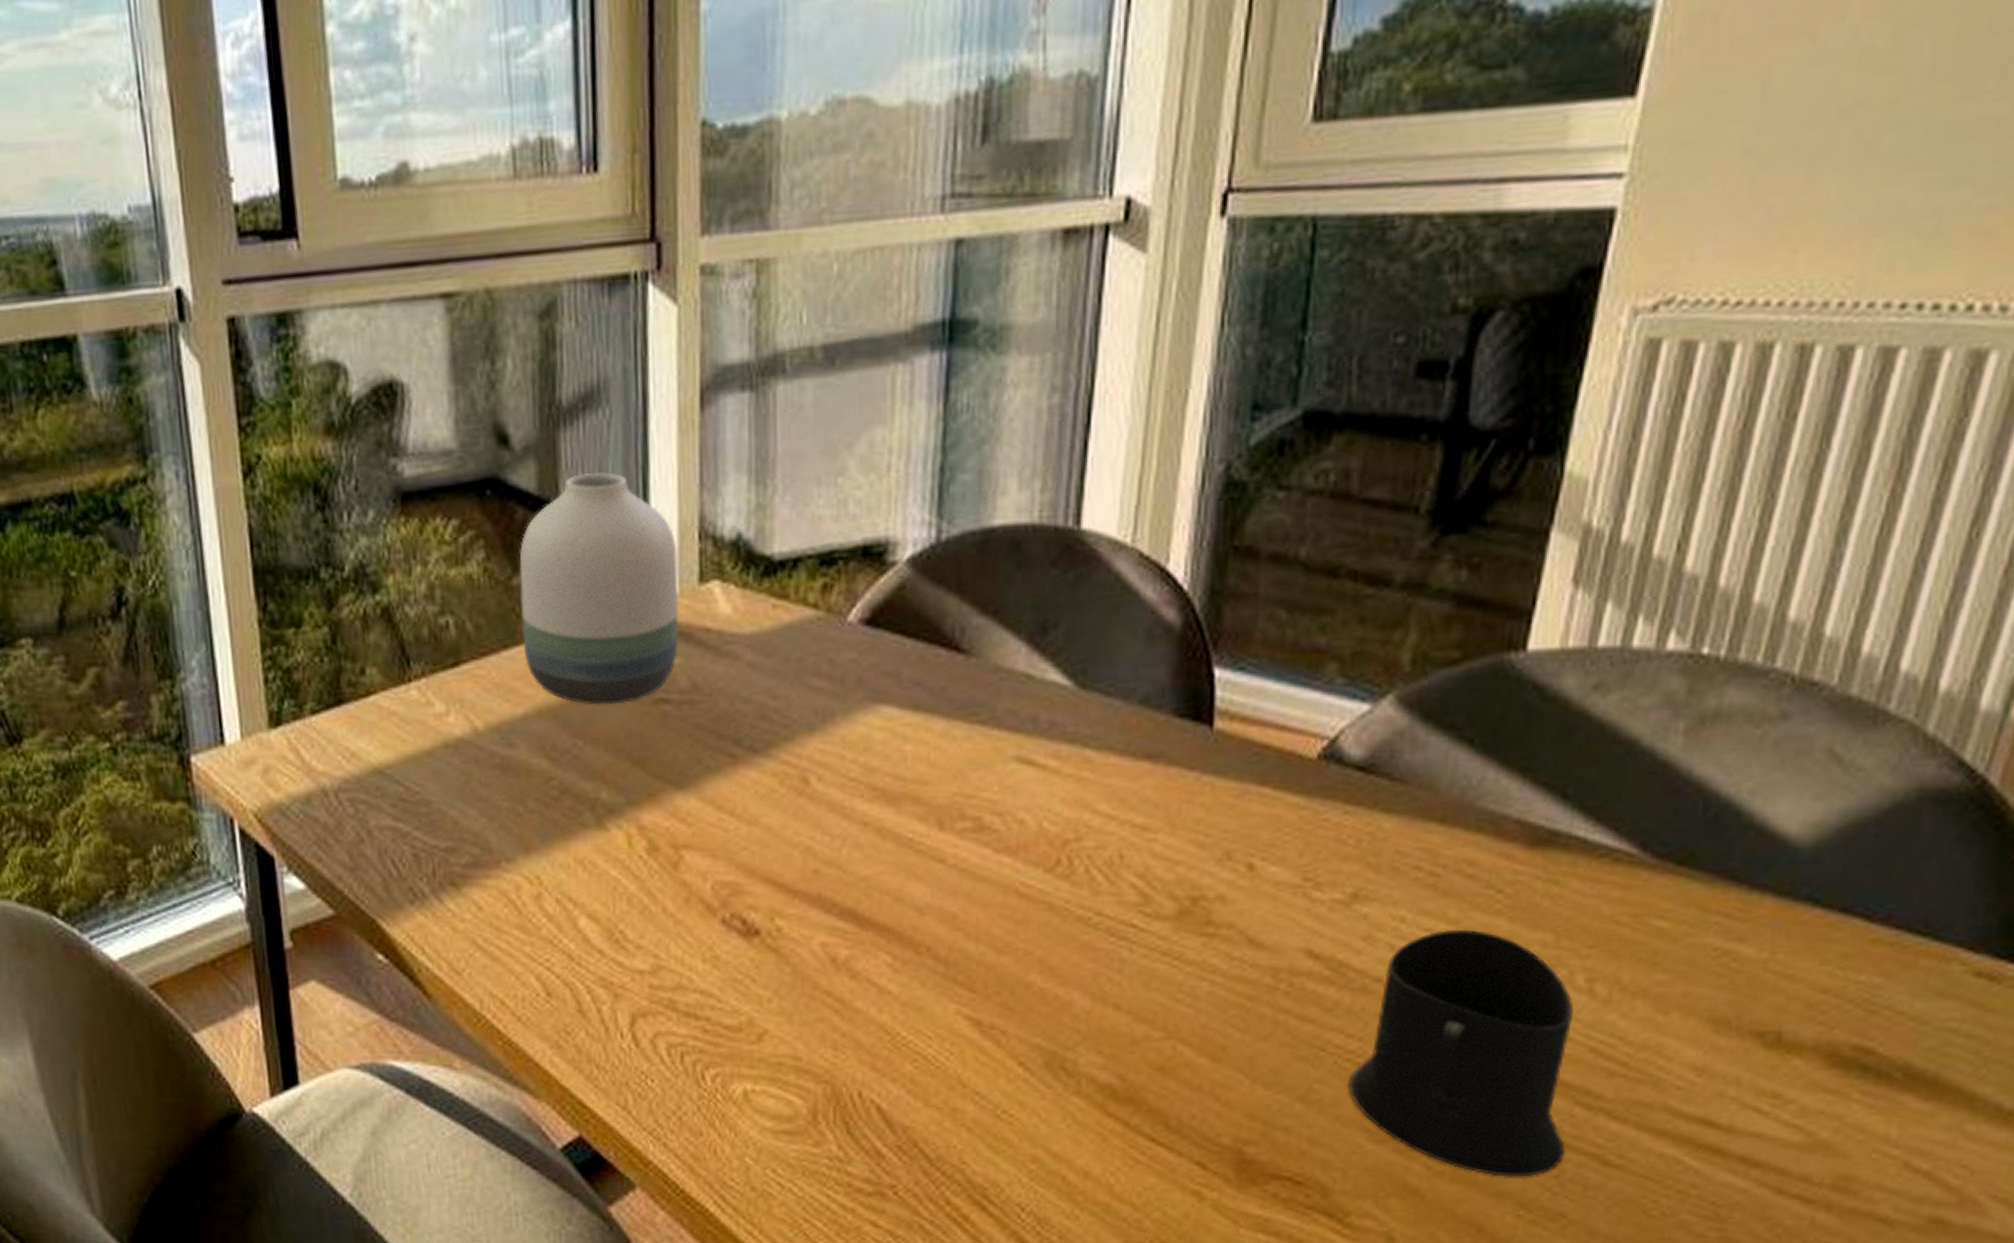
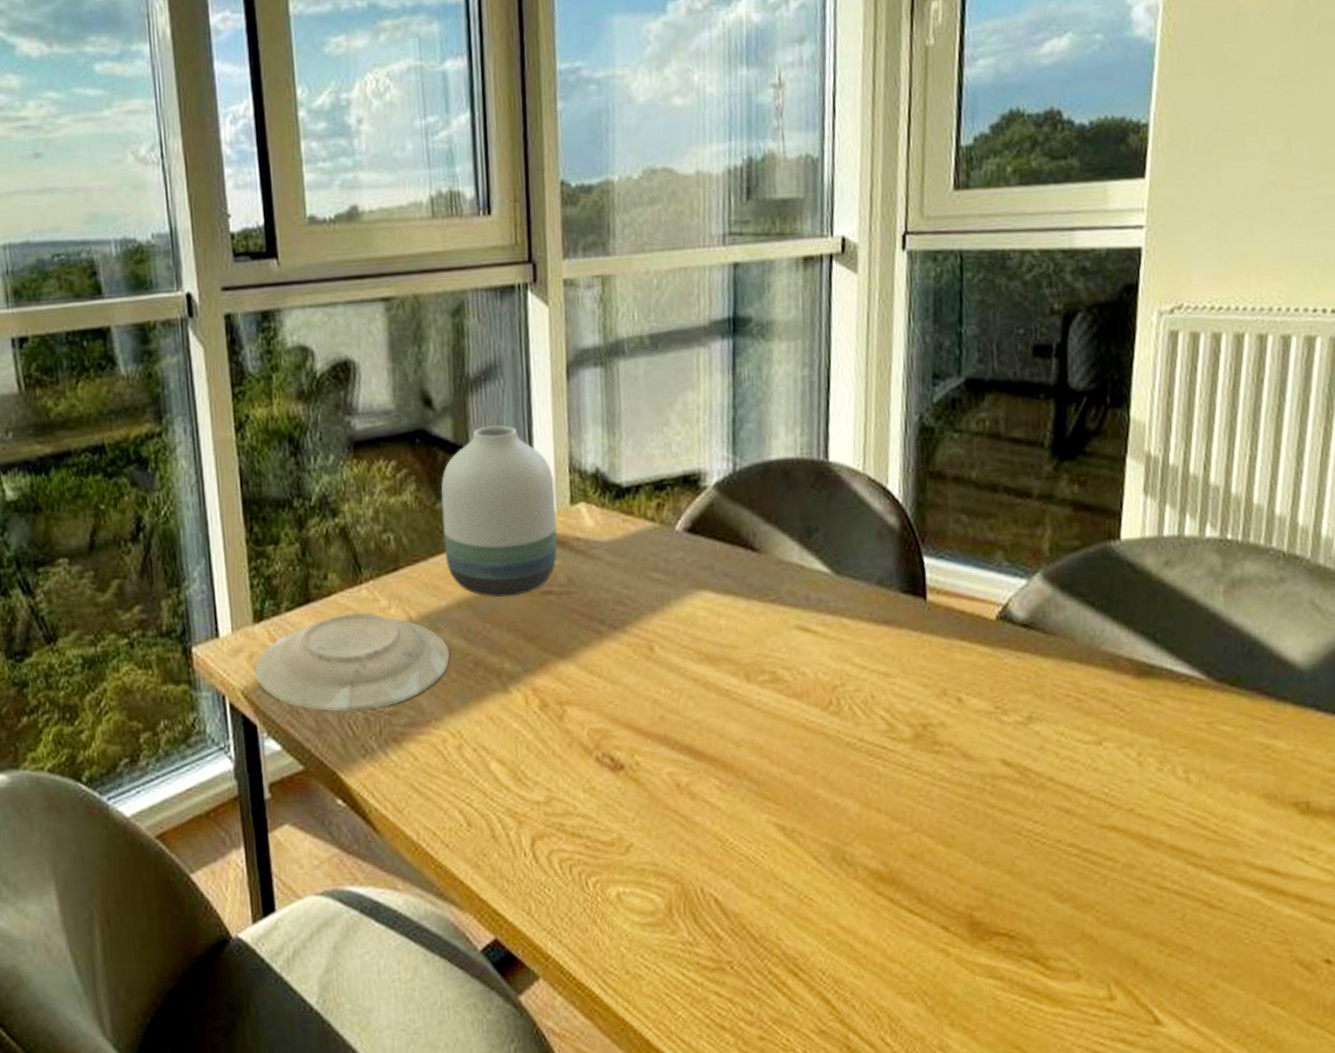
plate: none [269,719,527,845] -> present [254,613,450,711]
mug: present [1348,929,1574,1177] -> none [1038,738,1185,922]

